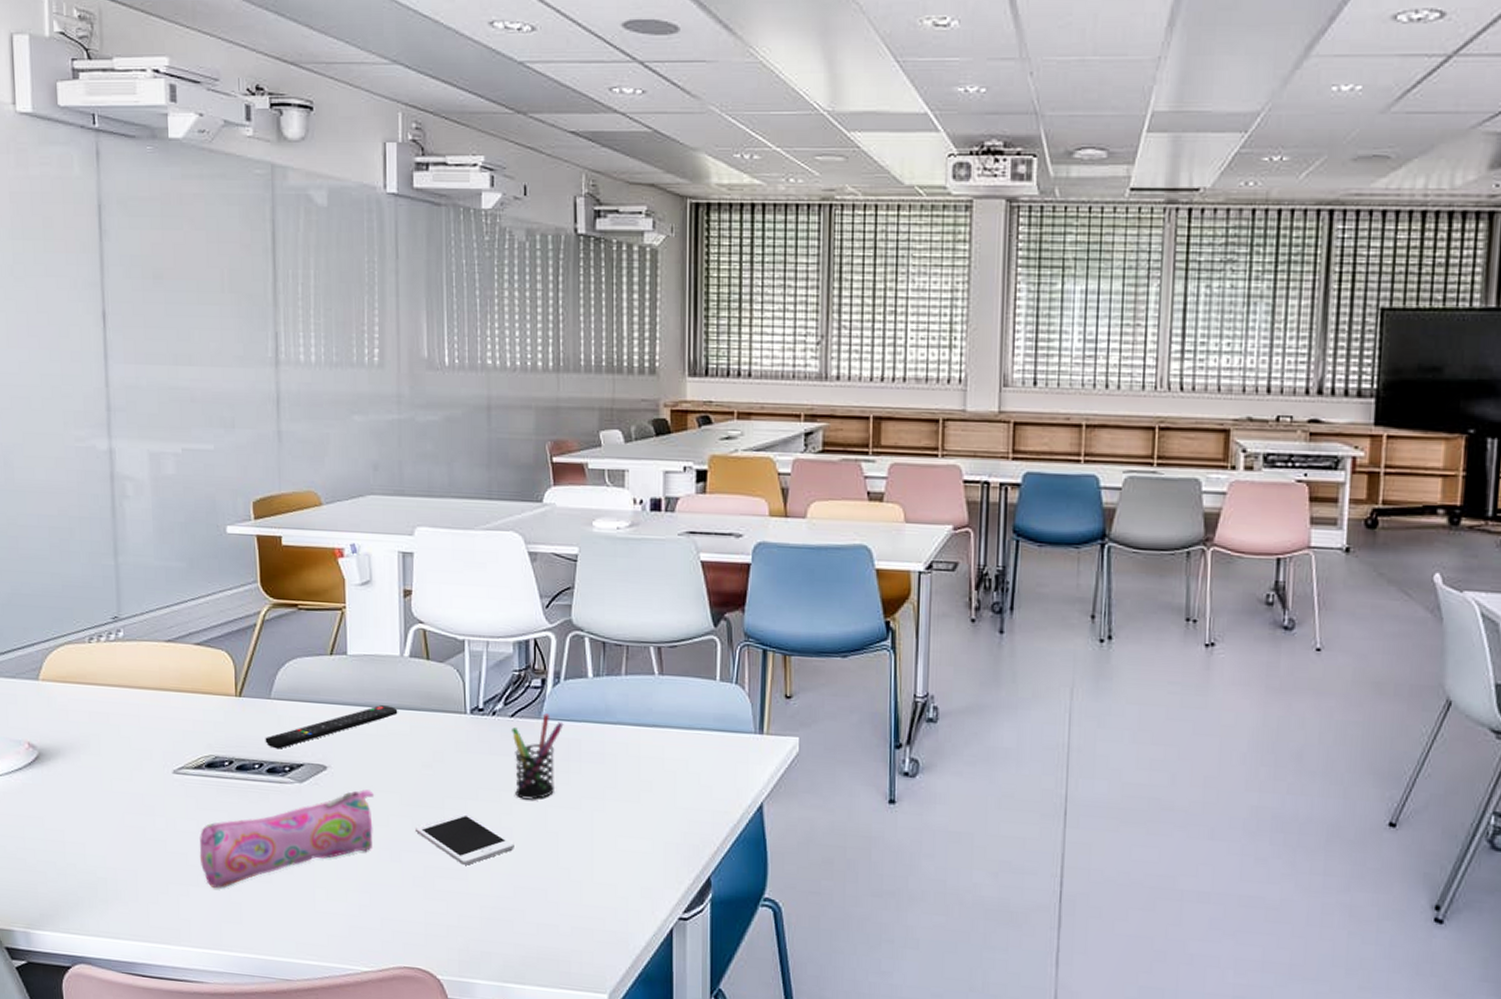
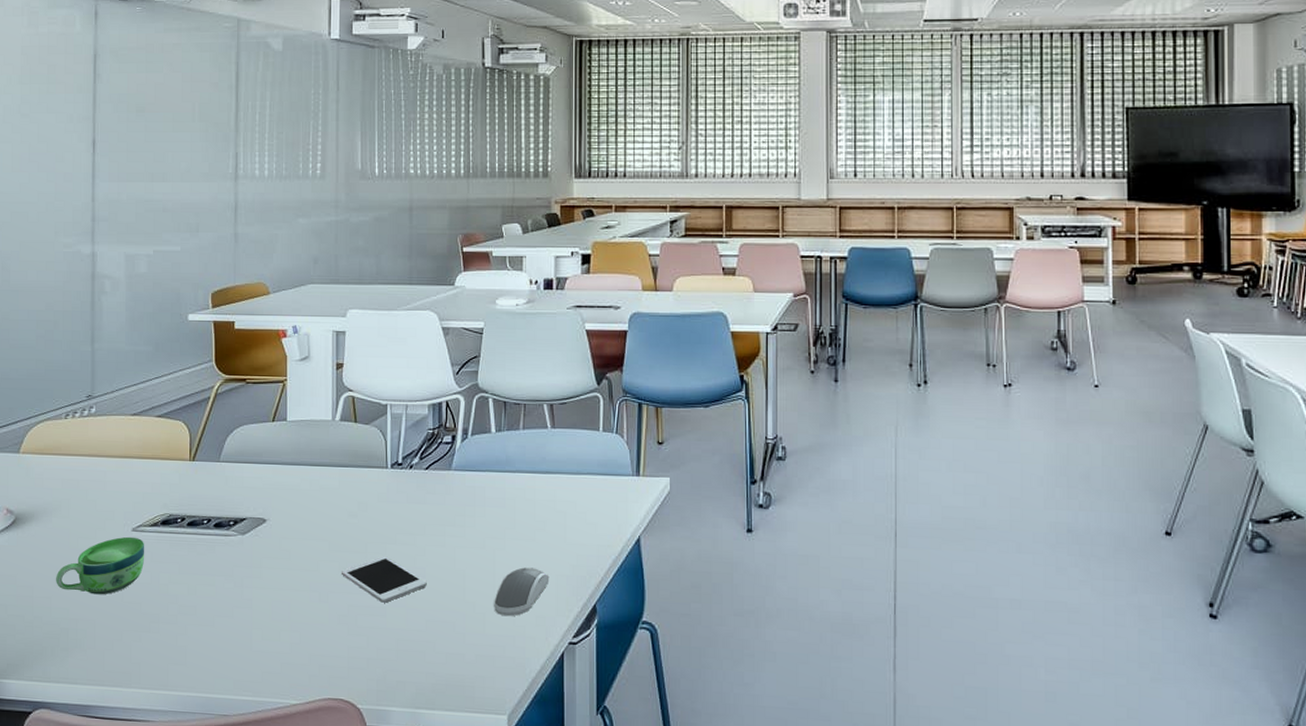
cup: none [89,779,189,843] -> present [56,536,145,595]
pencil case: present [199,789,375,888] -> none [152,539,307,633]
remote control: present [265,705,398,749] -> none [213,464,329,506]
pen holder: present [512,713,564,800] -> none [426,465,471,542]
computer mouse: none [592,832,657,886] -> present [494,567,550,617]

